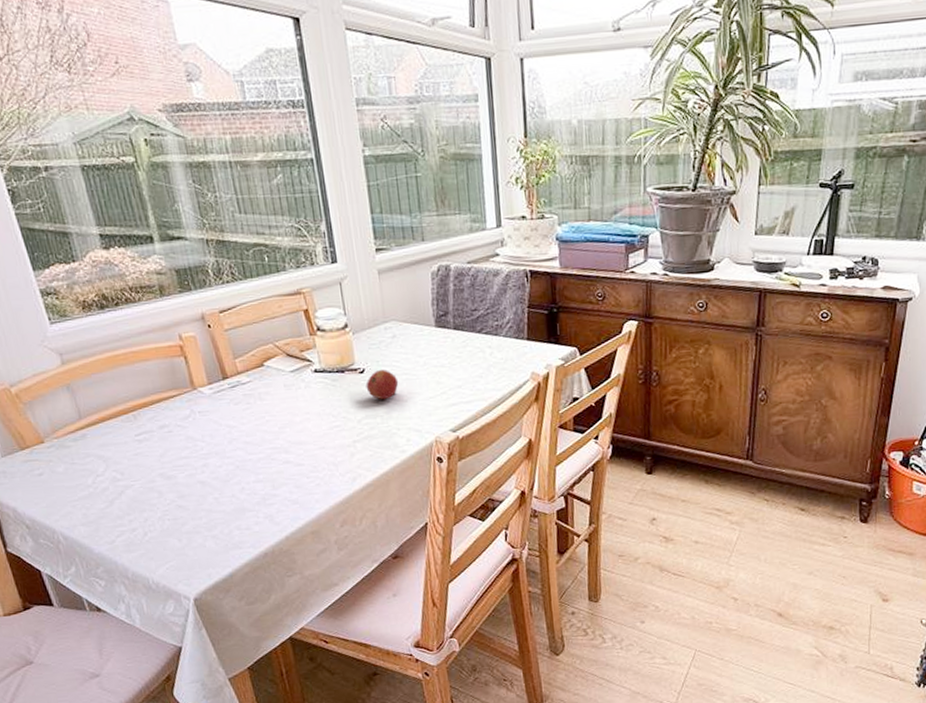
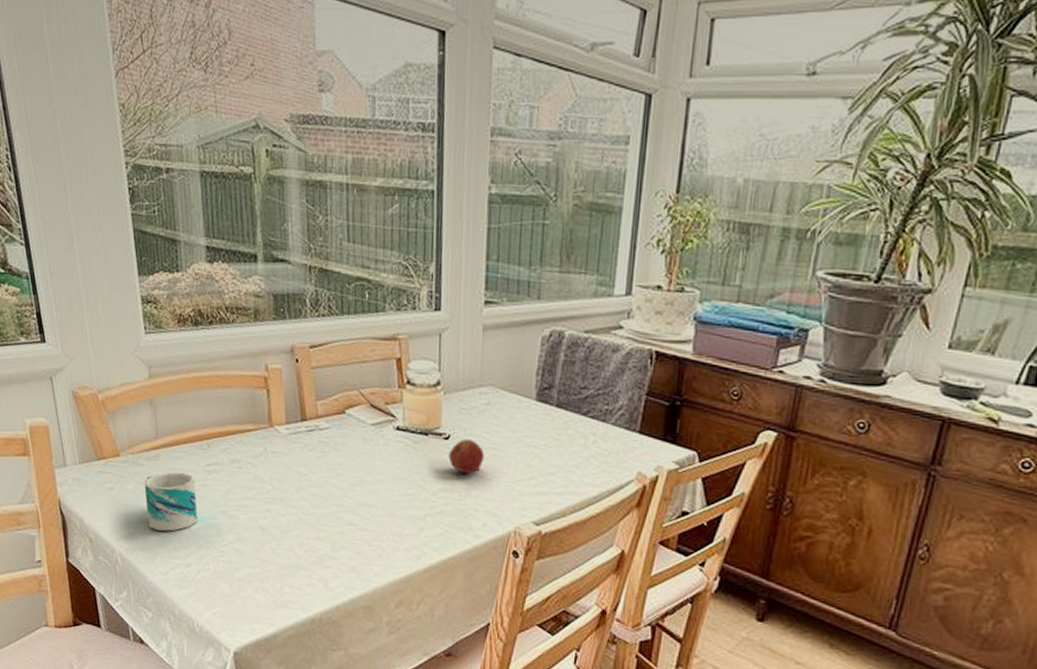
mug: none [74,446,136,504] -> present [144,472,198,531]

